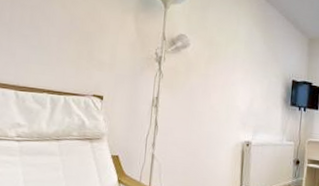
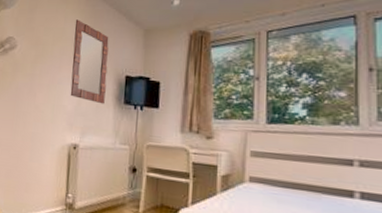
home mirror: none [243,23,279,106] -> present [70,19,109,104]

